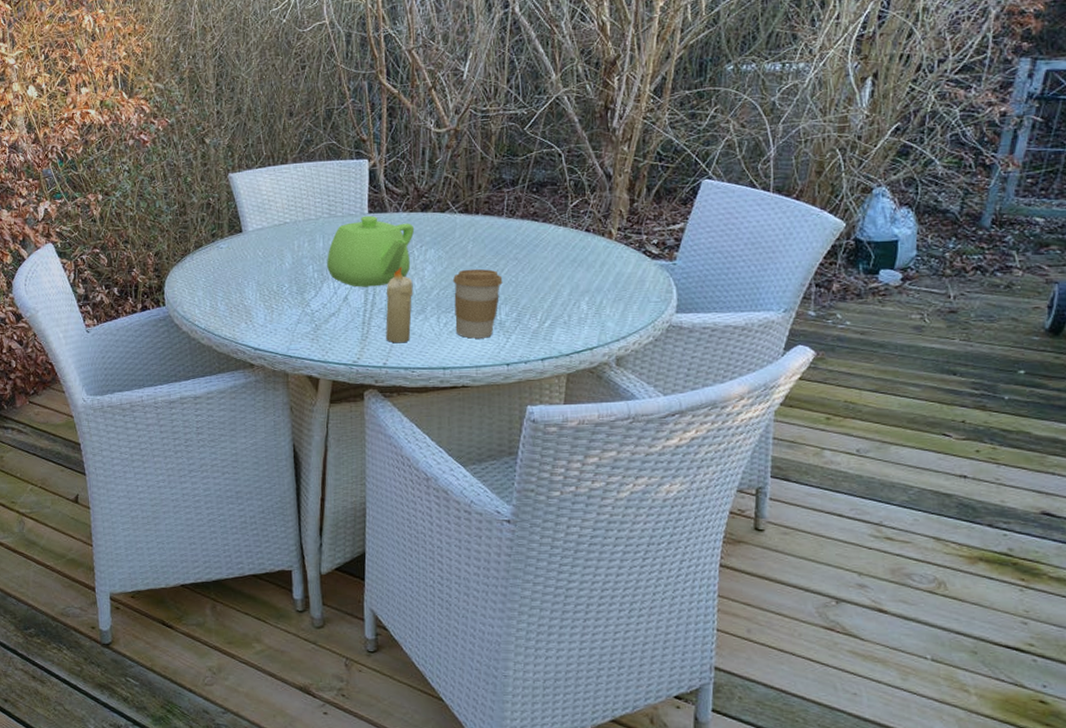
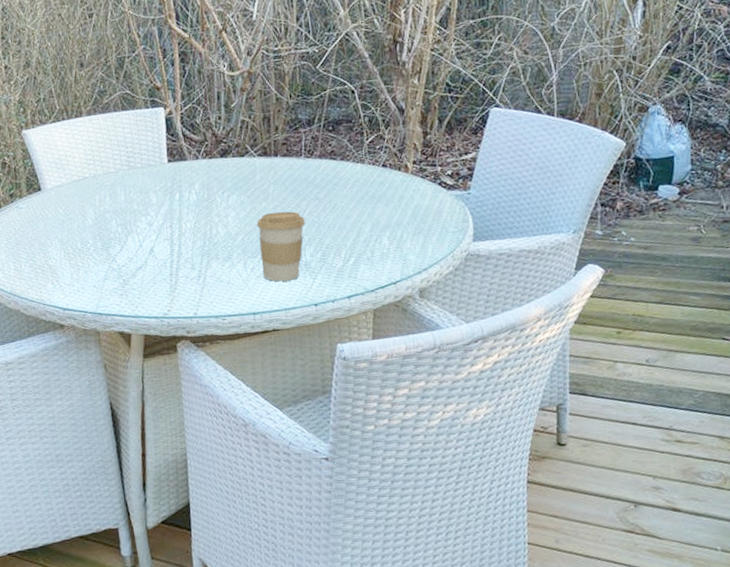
teapot: present [327,215,415,287] -> none [129,164,216,239]
candle: present [386,266,413,343] -> none [191,214,219,292]

